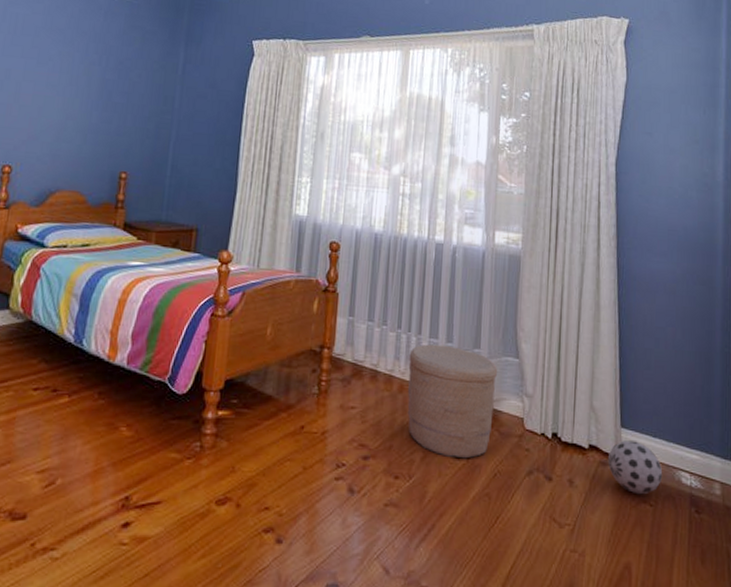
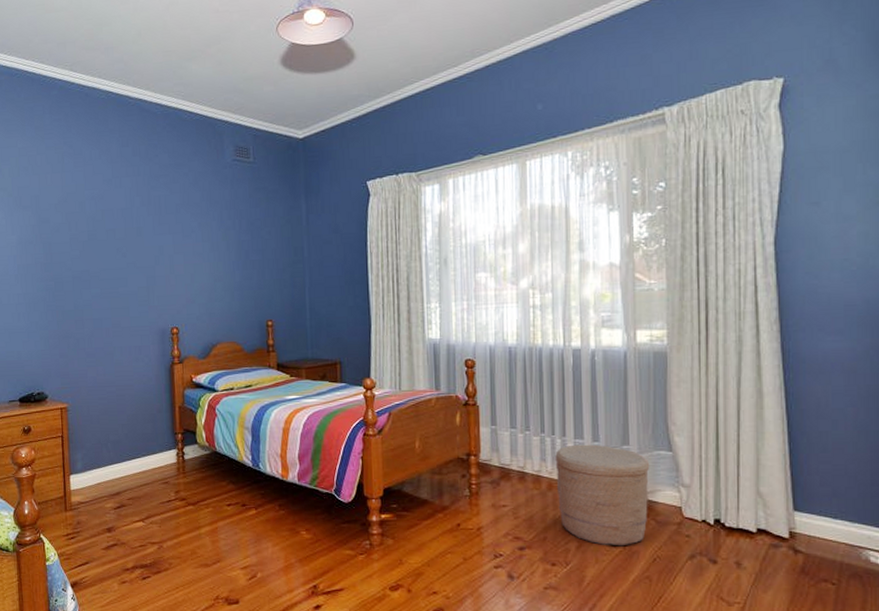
soccer ball: present [607,440,663,495] -> none [779,523,847,574]

